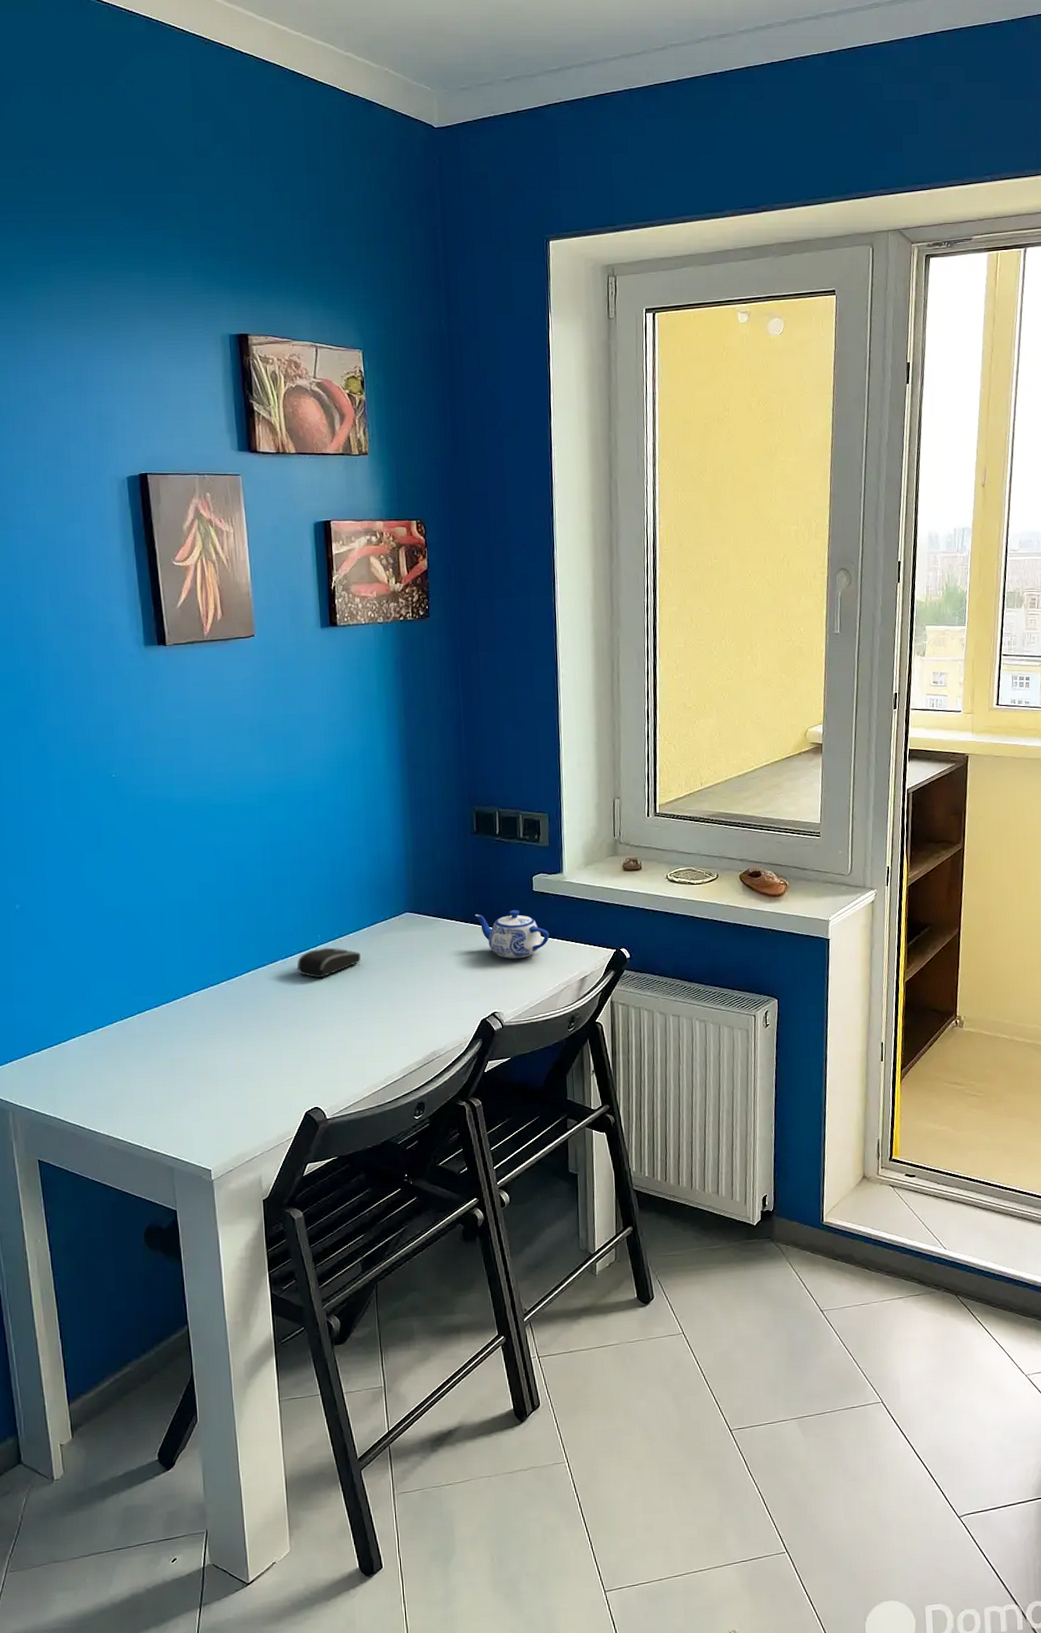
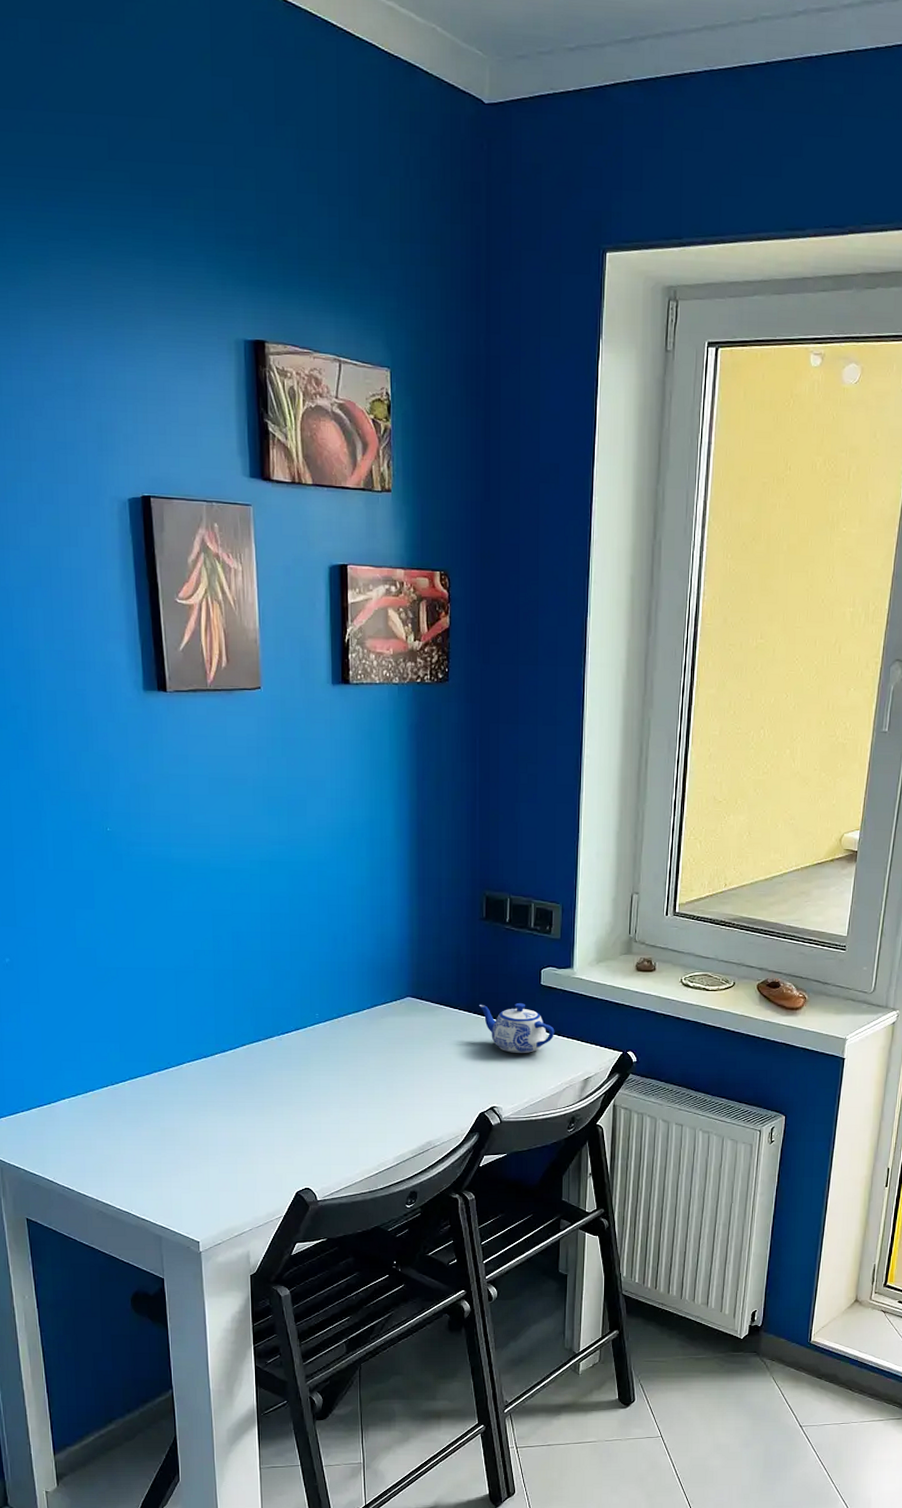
computer mouse: present [297,947,361,979] -> none [294,1027,359,1058]

